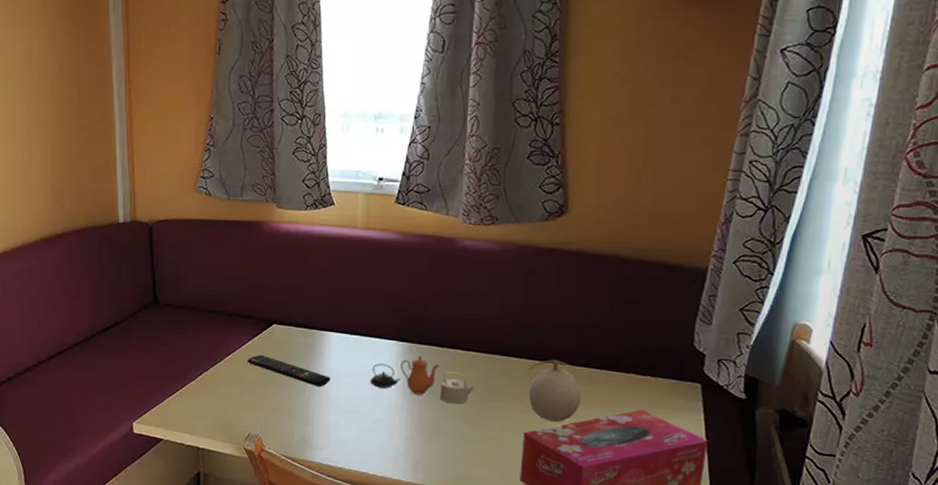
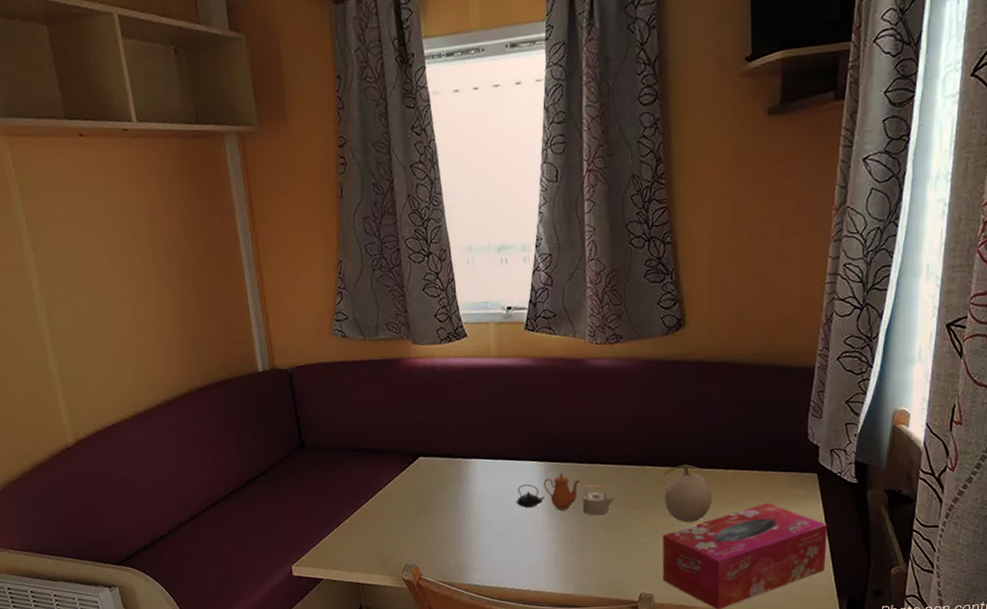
remote control: present [247,355,331,387] -> none [398,487,479,512]

